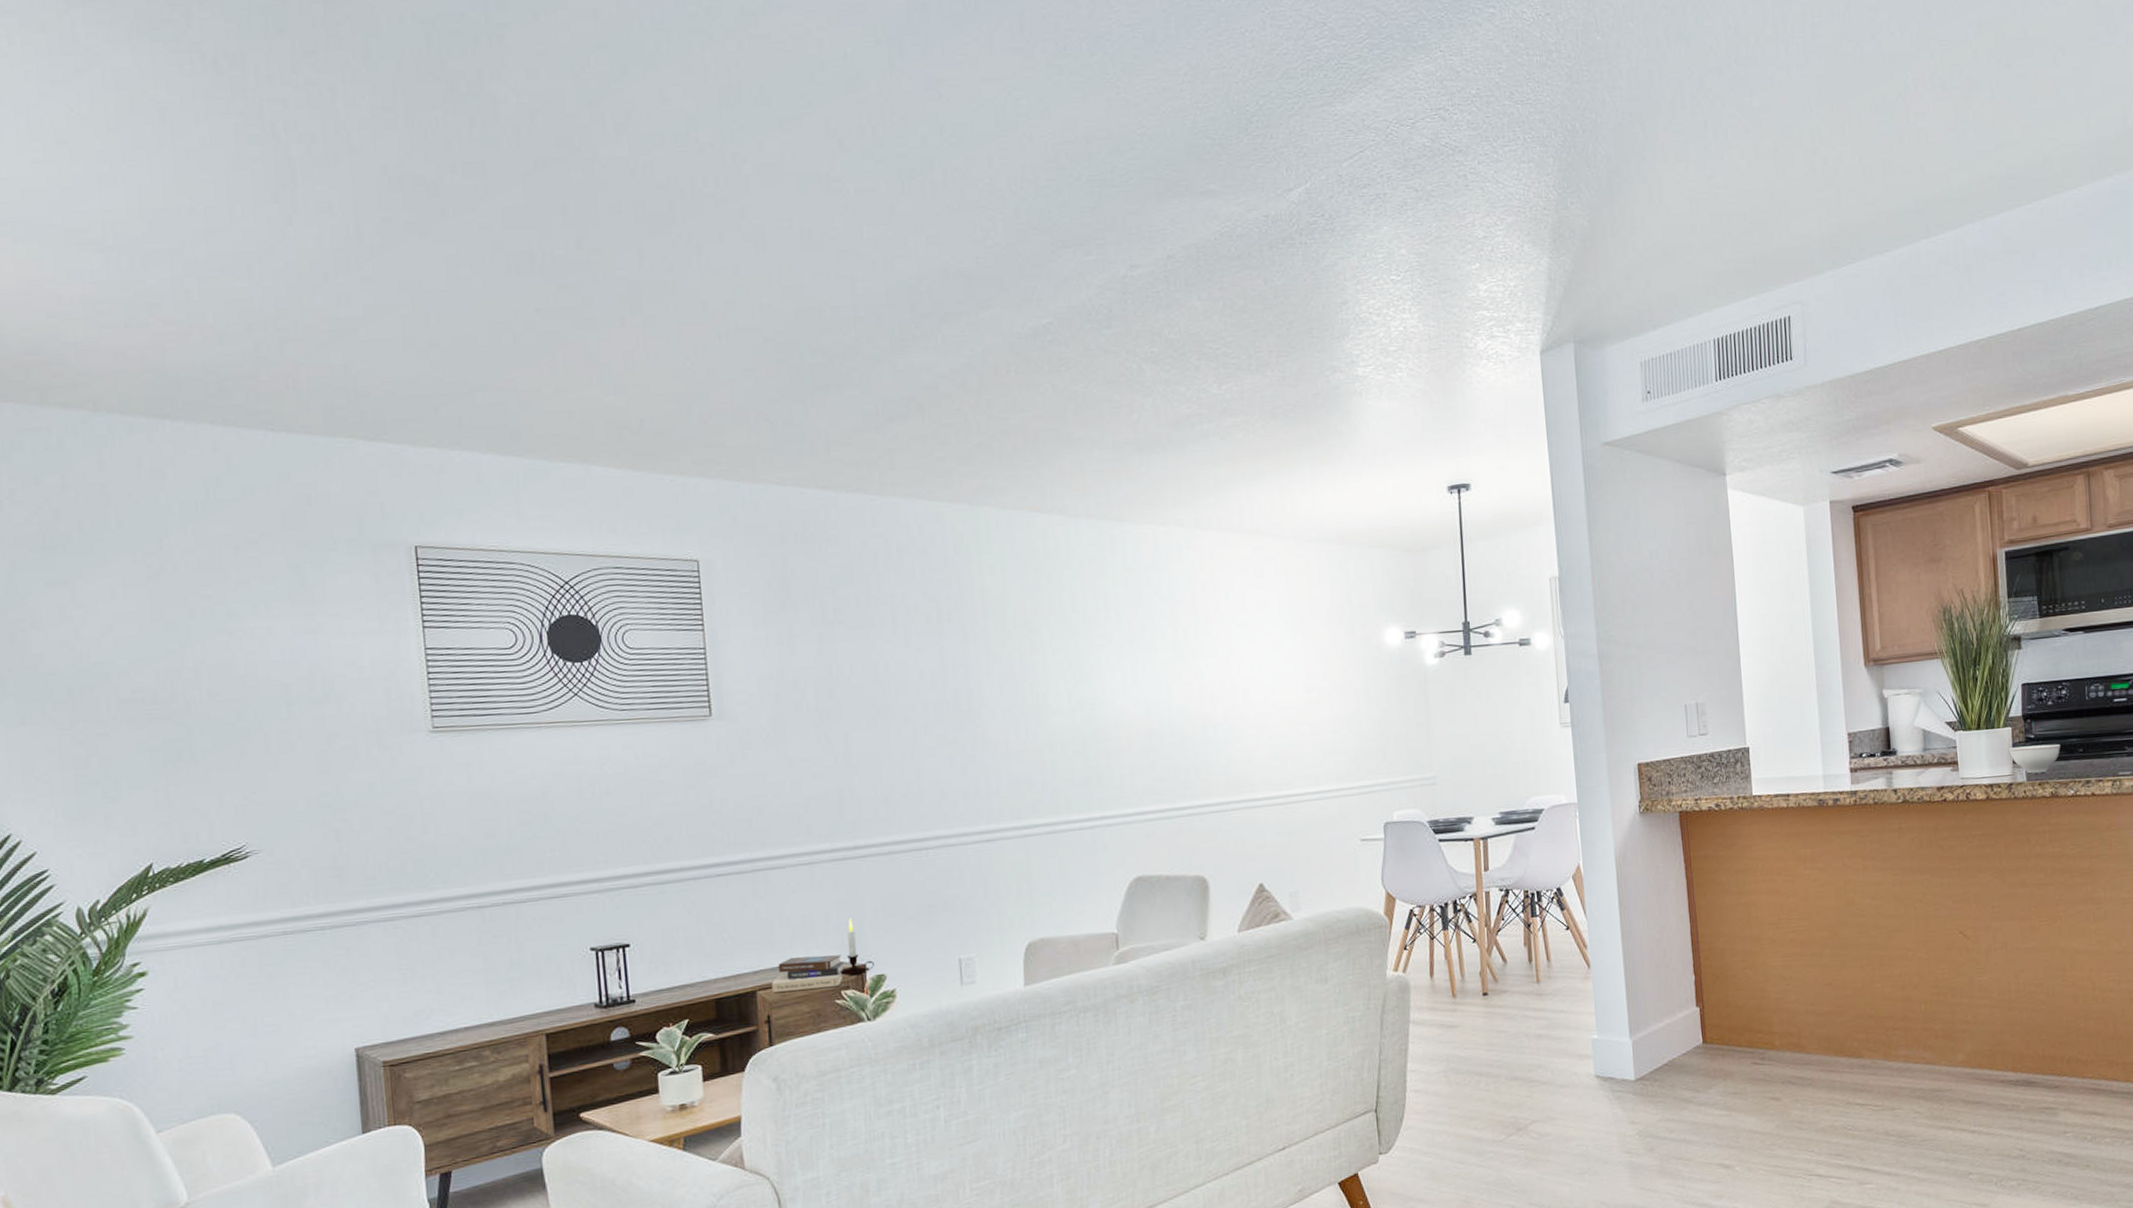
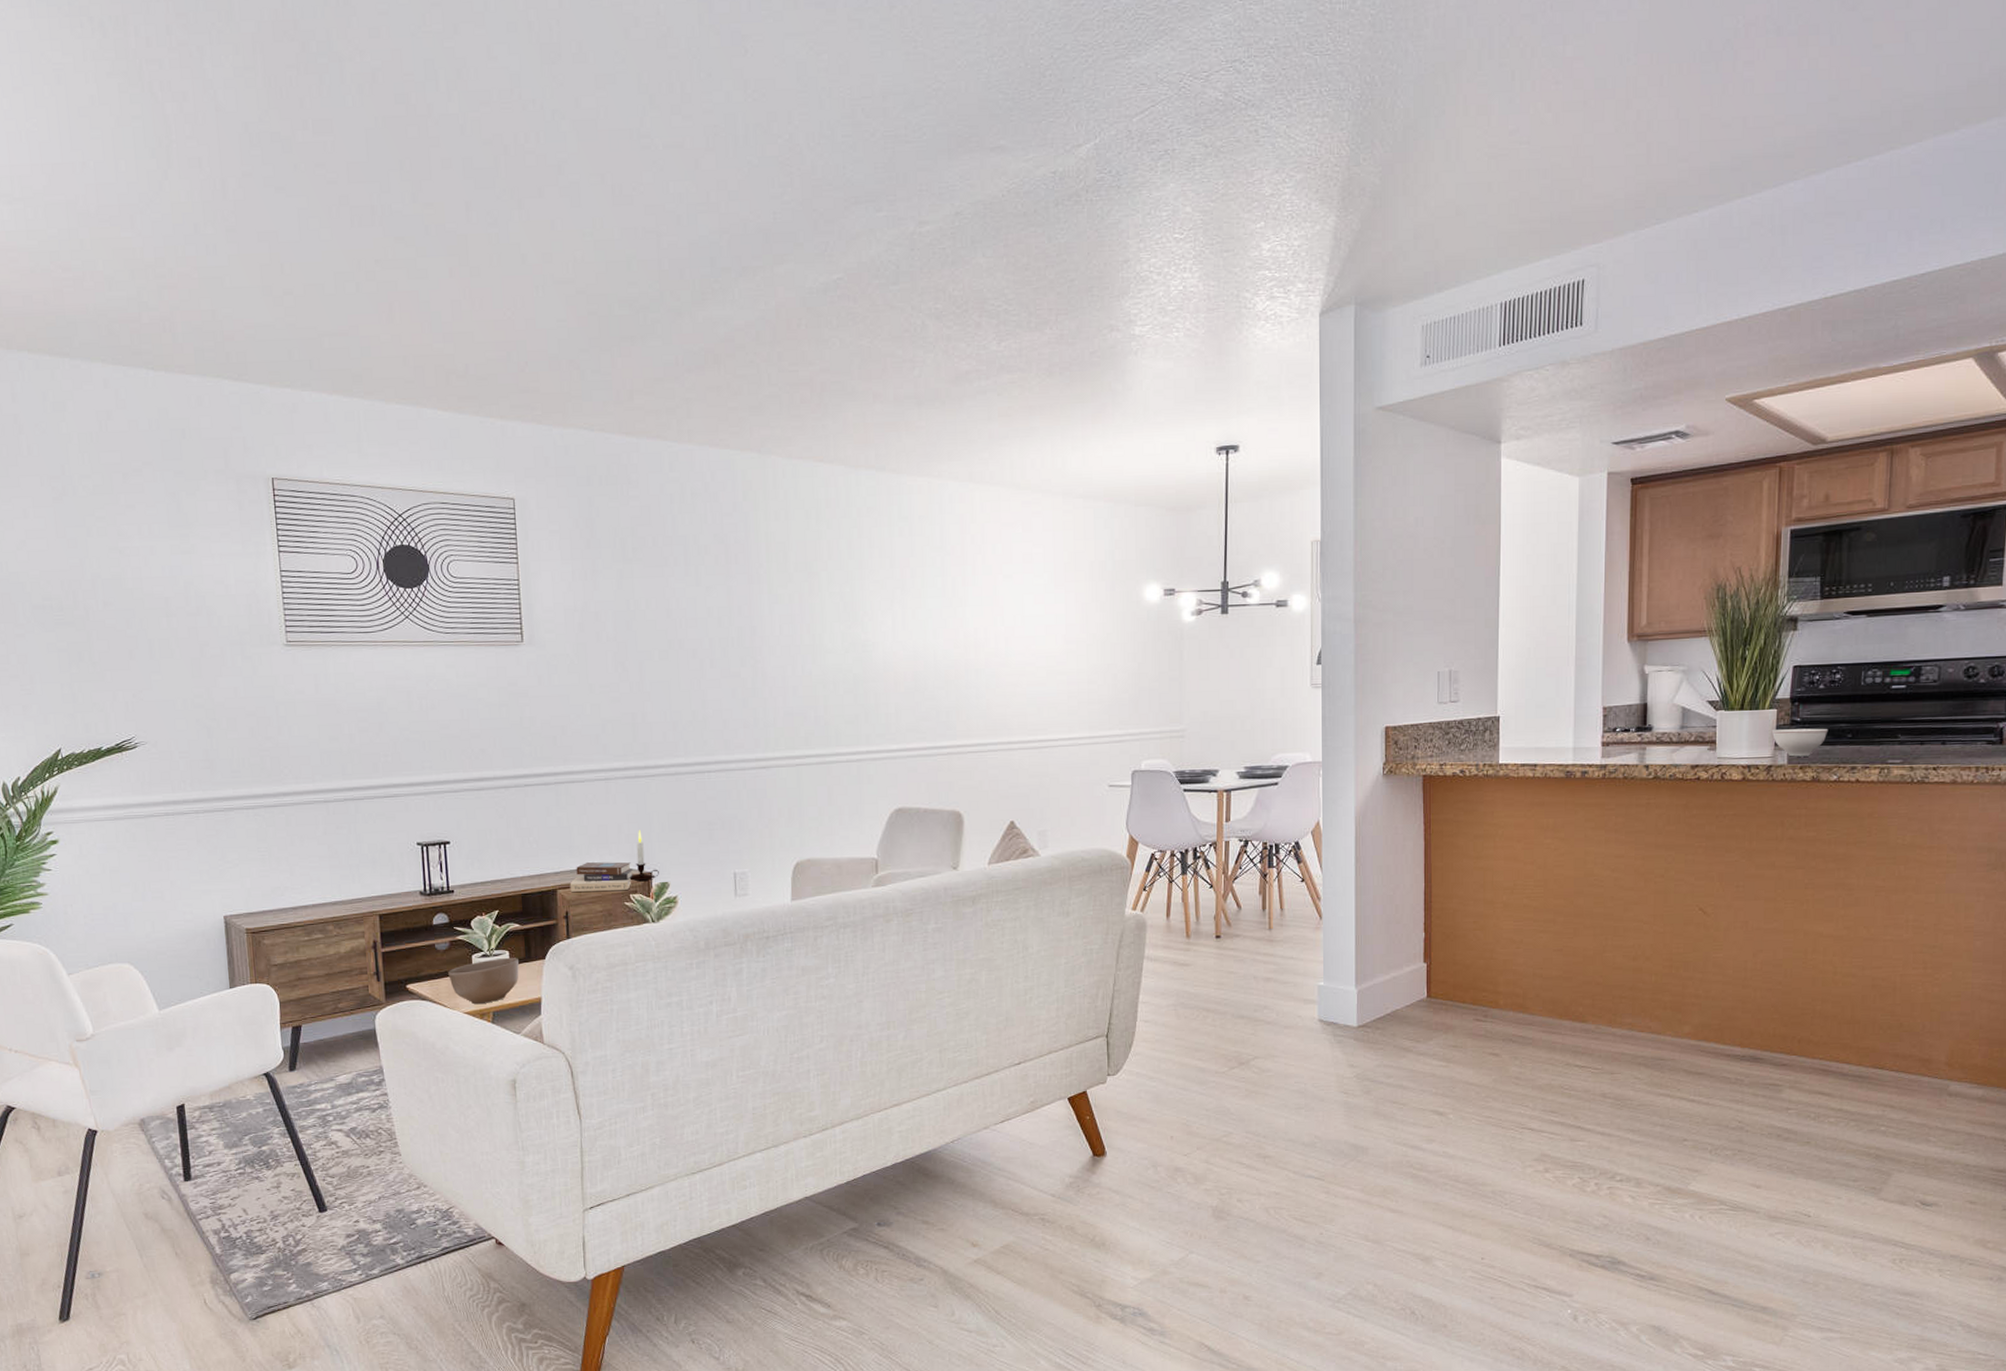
bowl: none [630,1072,715,1130] -> present [448,957,519,1004]

